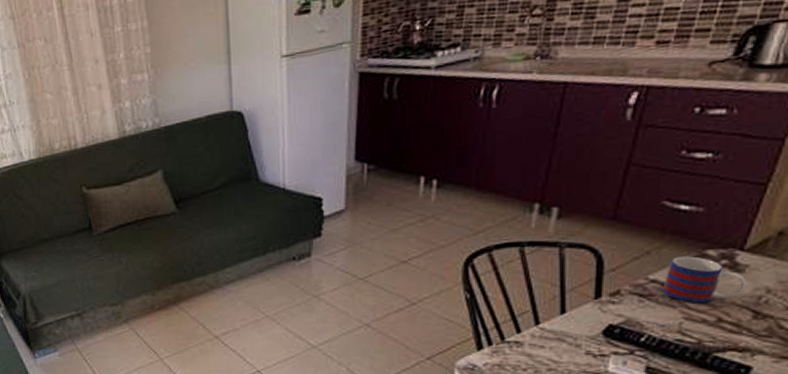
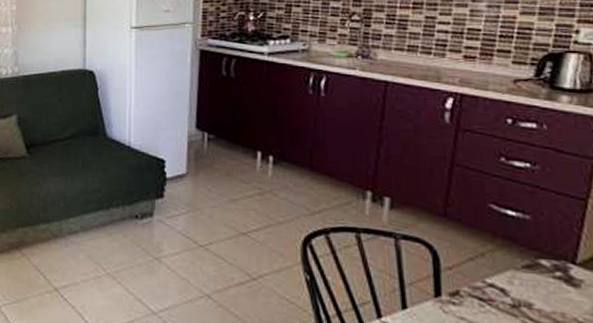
mug: present [662,256,747,303] -> none [501,262,586,316]

